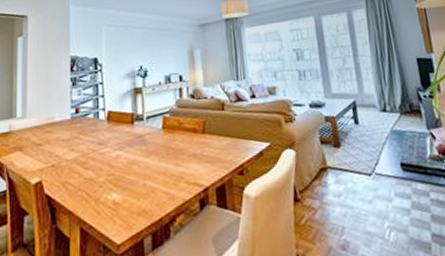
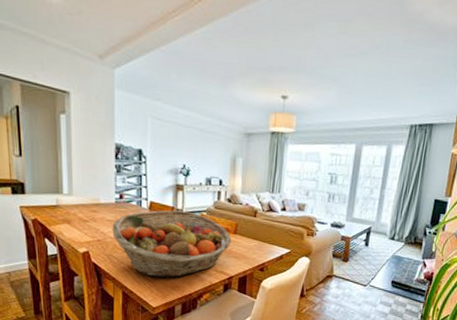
fruit basket: none [68,115,201,203] -> present [112,210,232,278]

